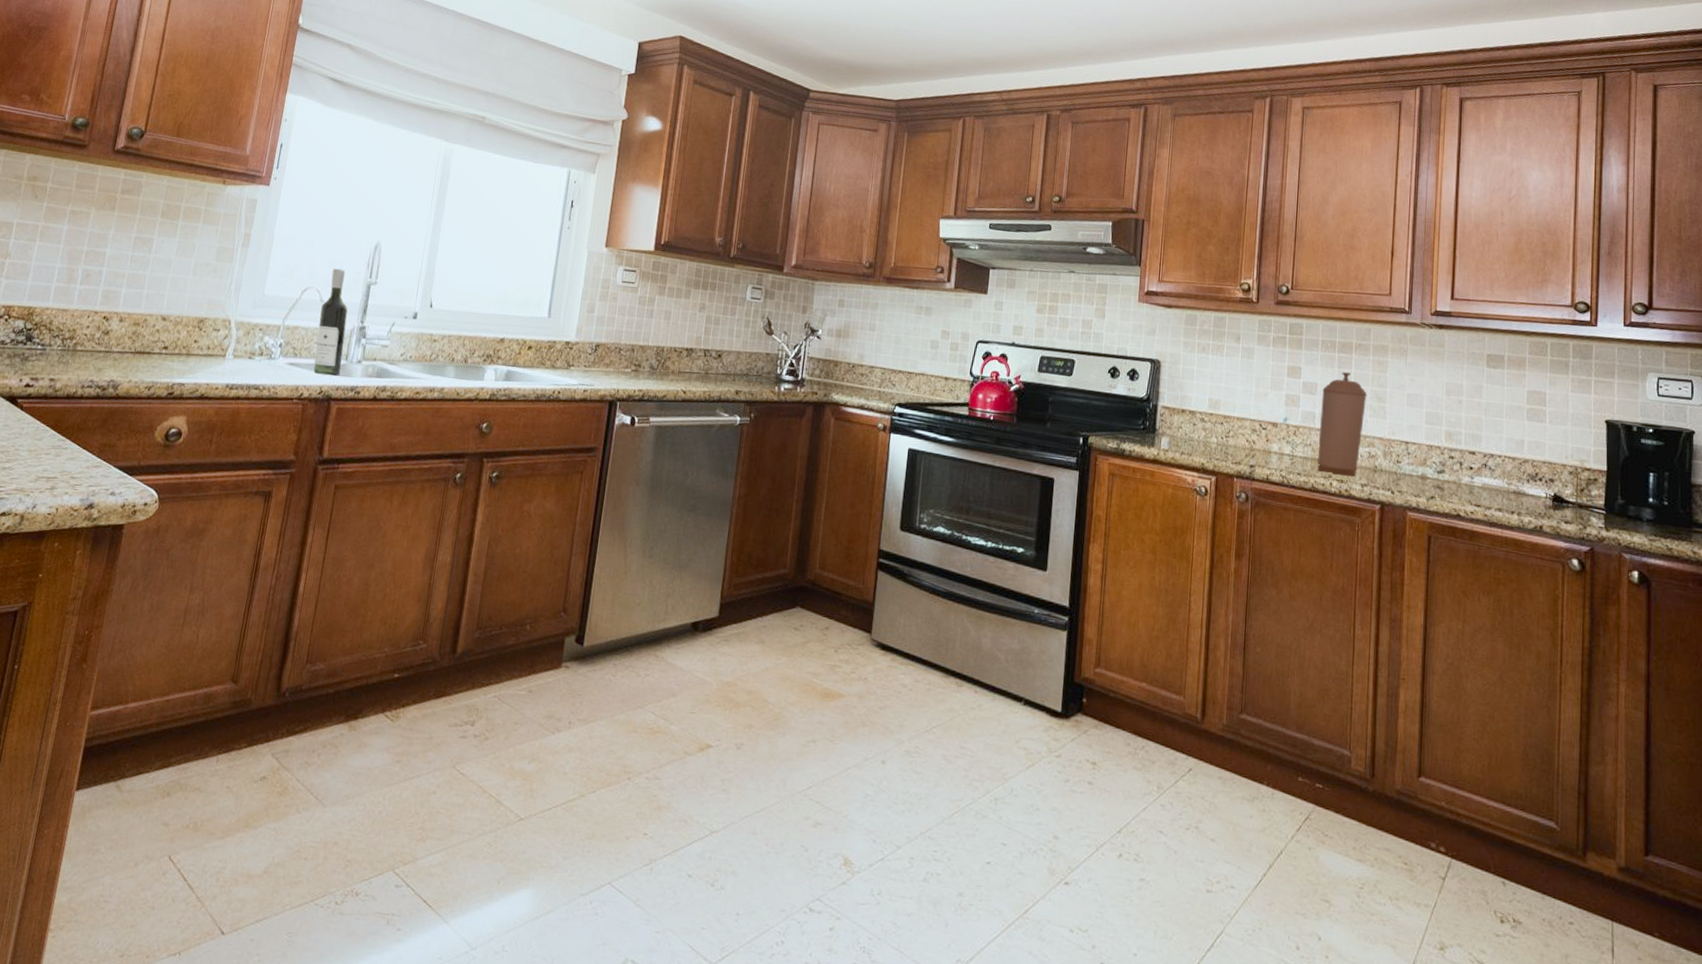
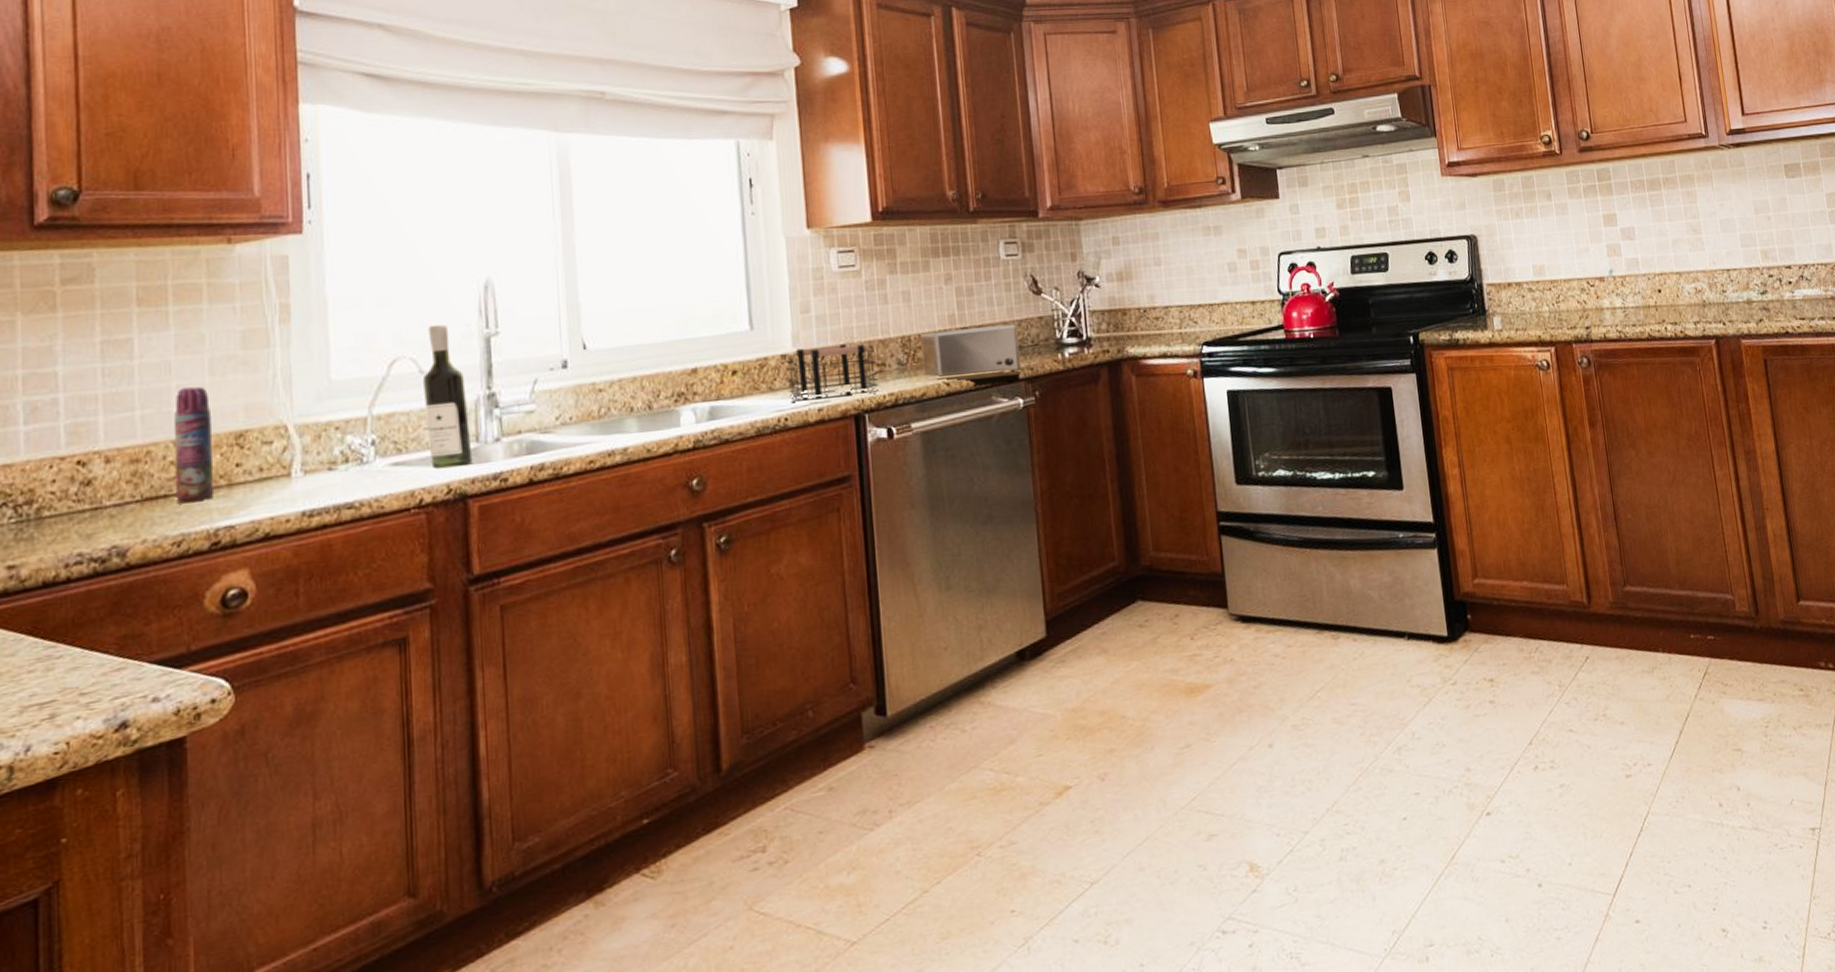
whipped cream can: none [153,280,189,365] -> present [173,386,215,506]
dish rack: none [565,339,635,388] -> present [786,344,880,403]
toaster: none [667,347,748,403] -> present [920,324,1021,388]
canister: present [1317,372,1367,479] -> none [1640,210,1688,321]

